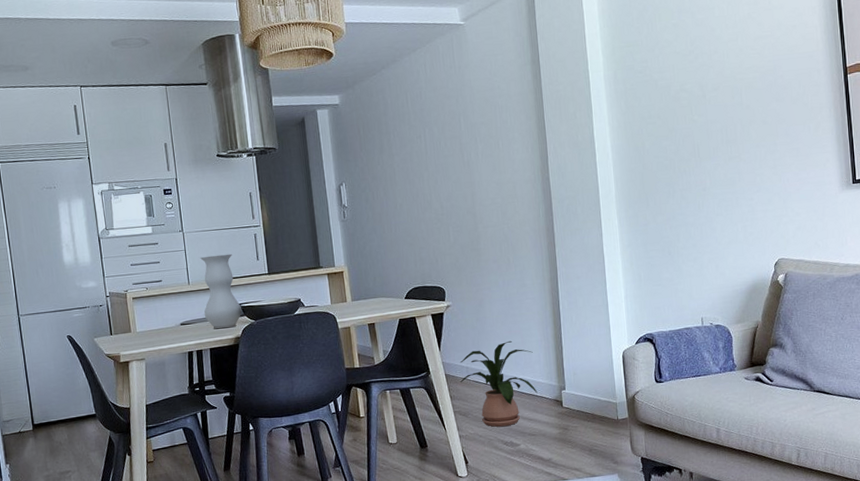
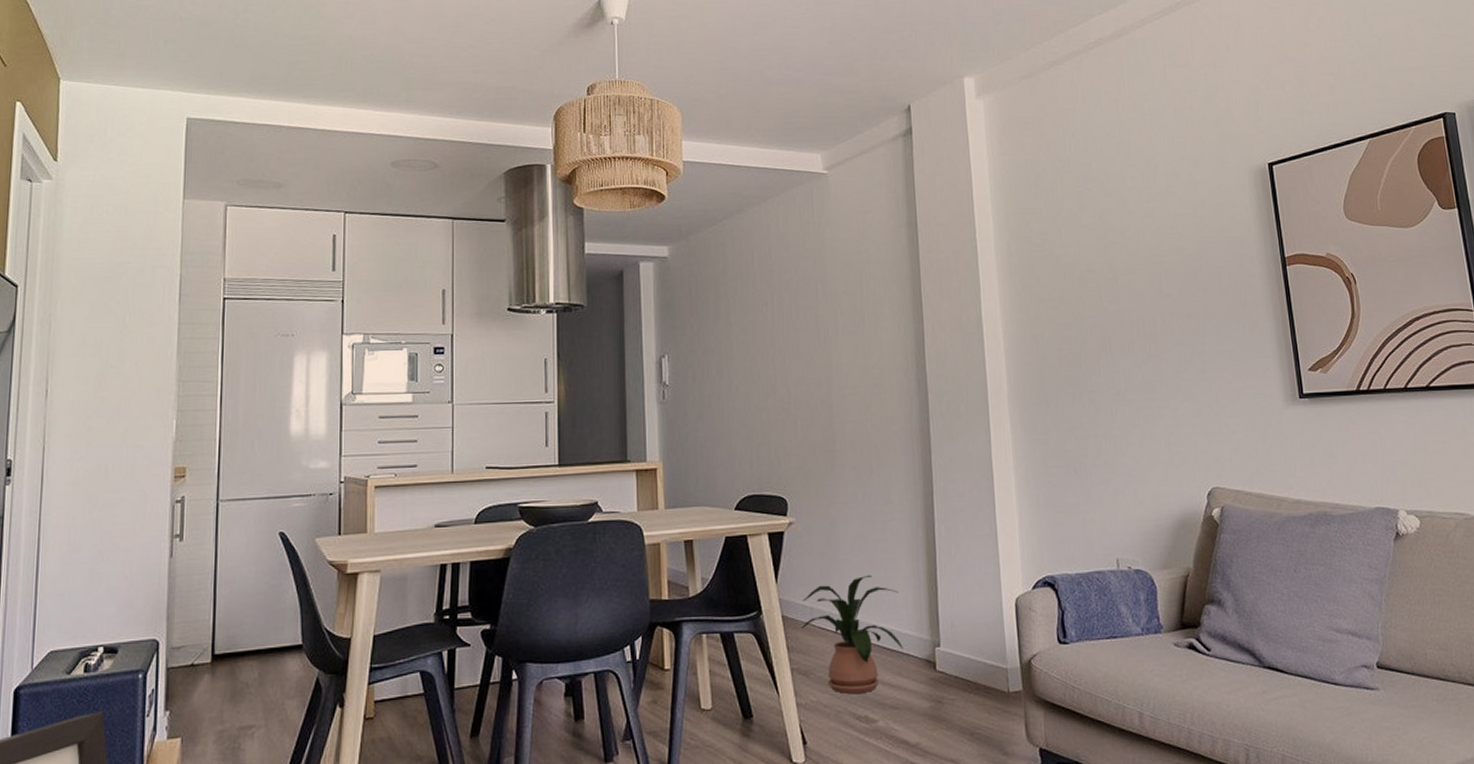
vase: present [199,253,242,330] -> none [467,436,518,536]

